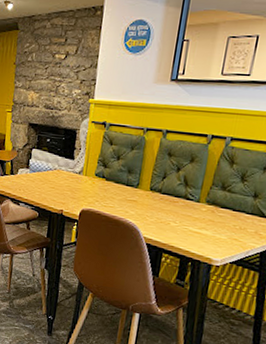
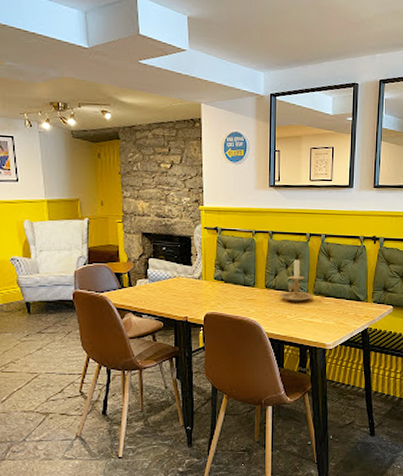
candle holder: none [164,161,206,210] -> present [279,258,313,302]

